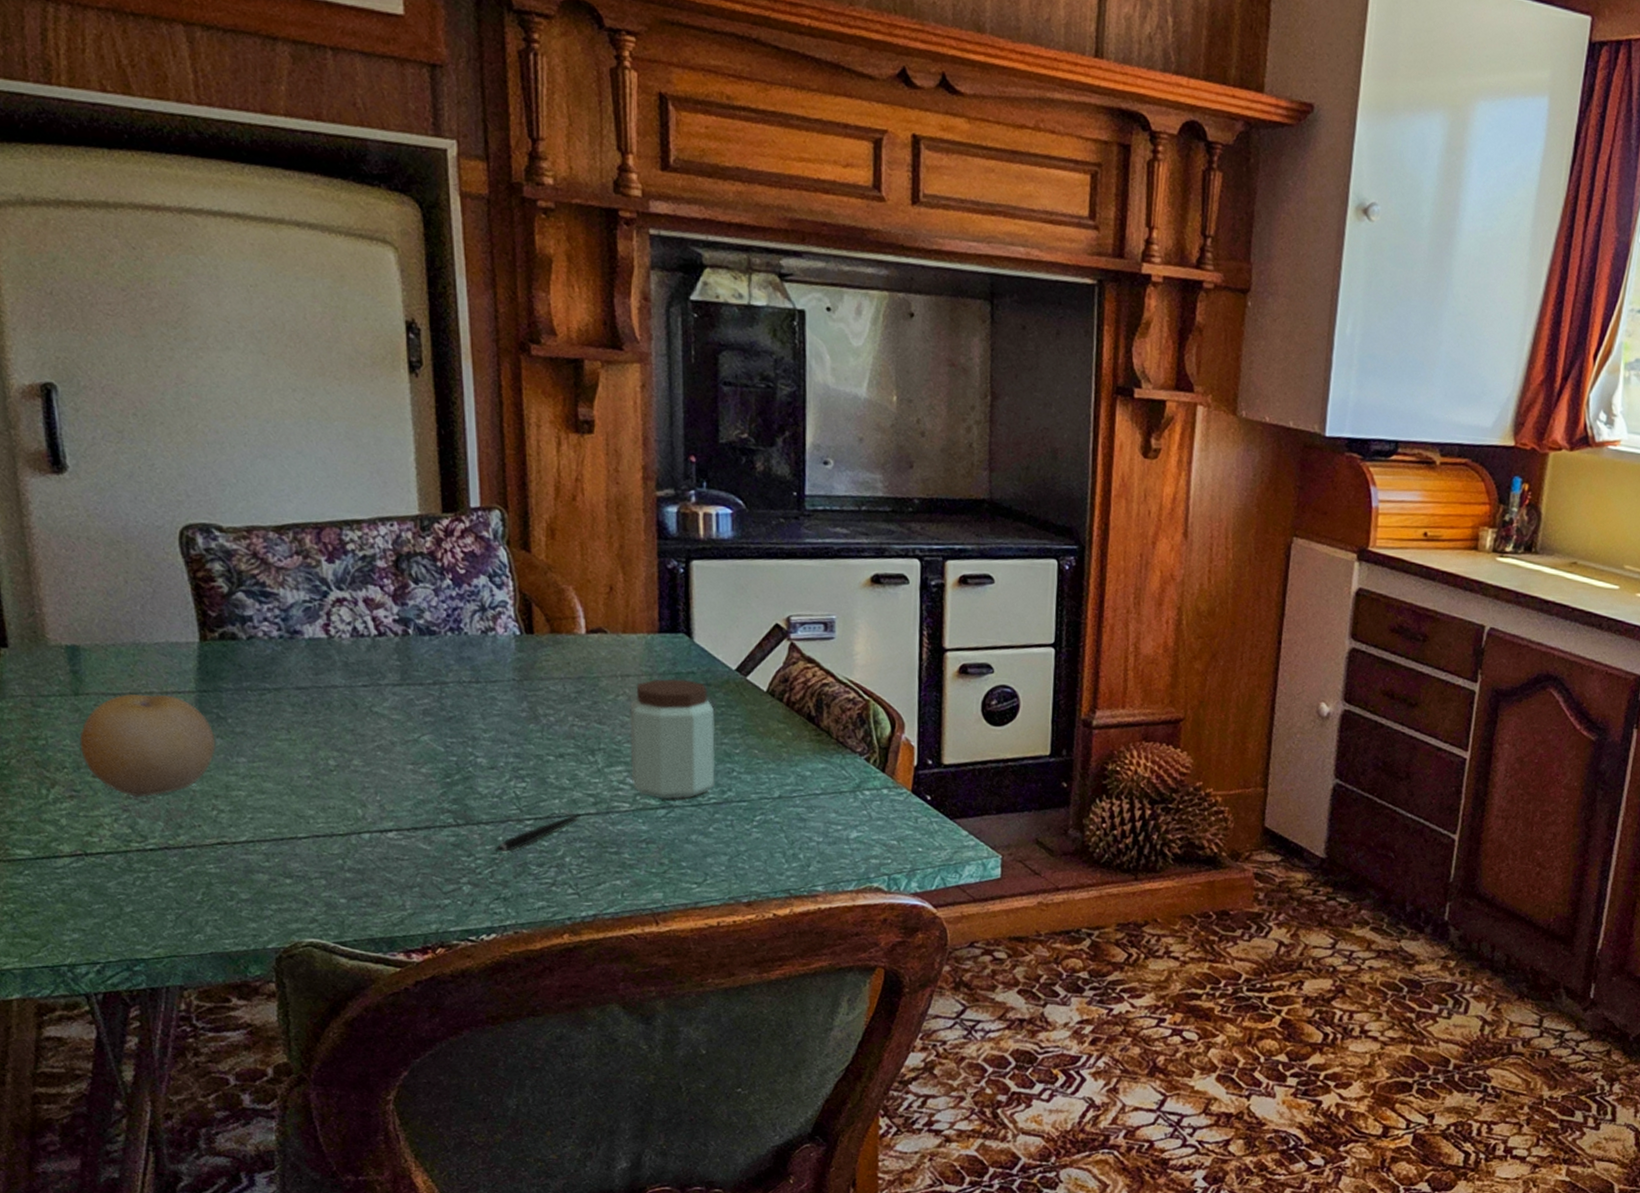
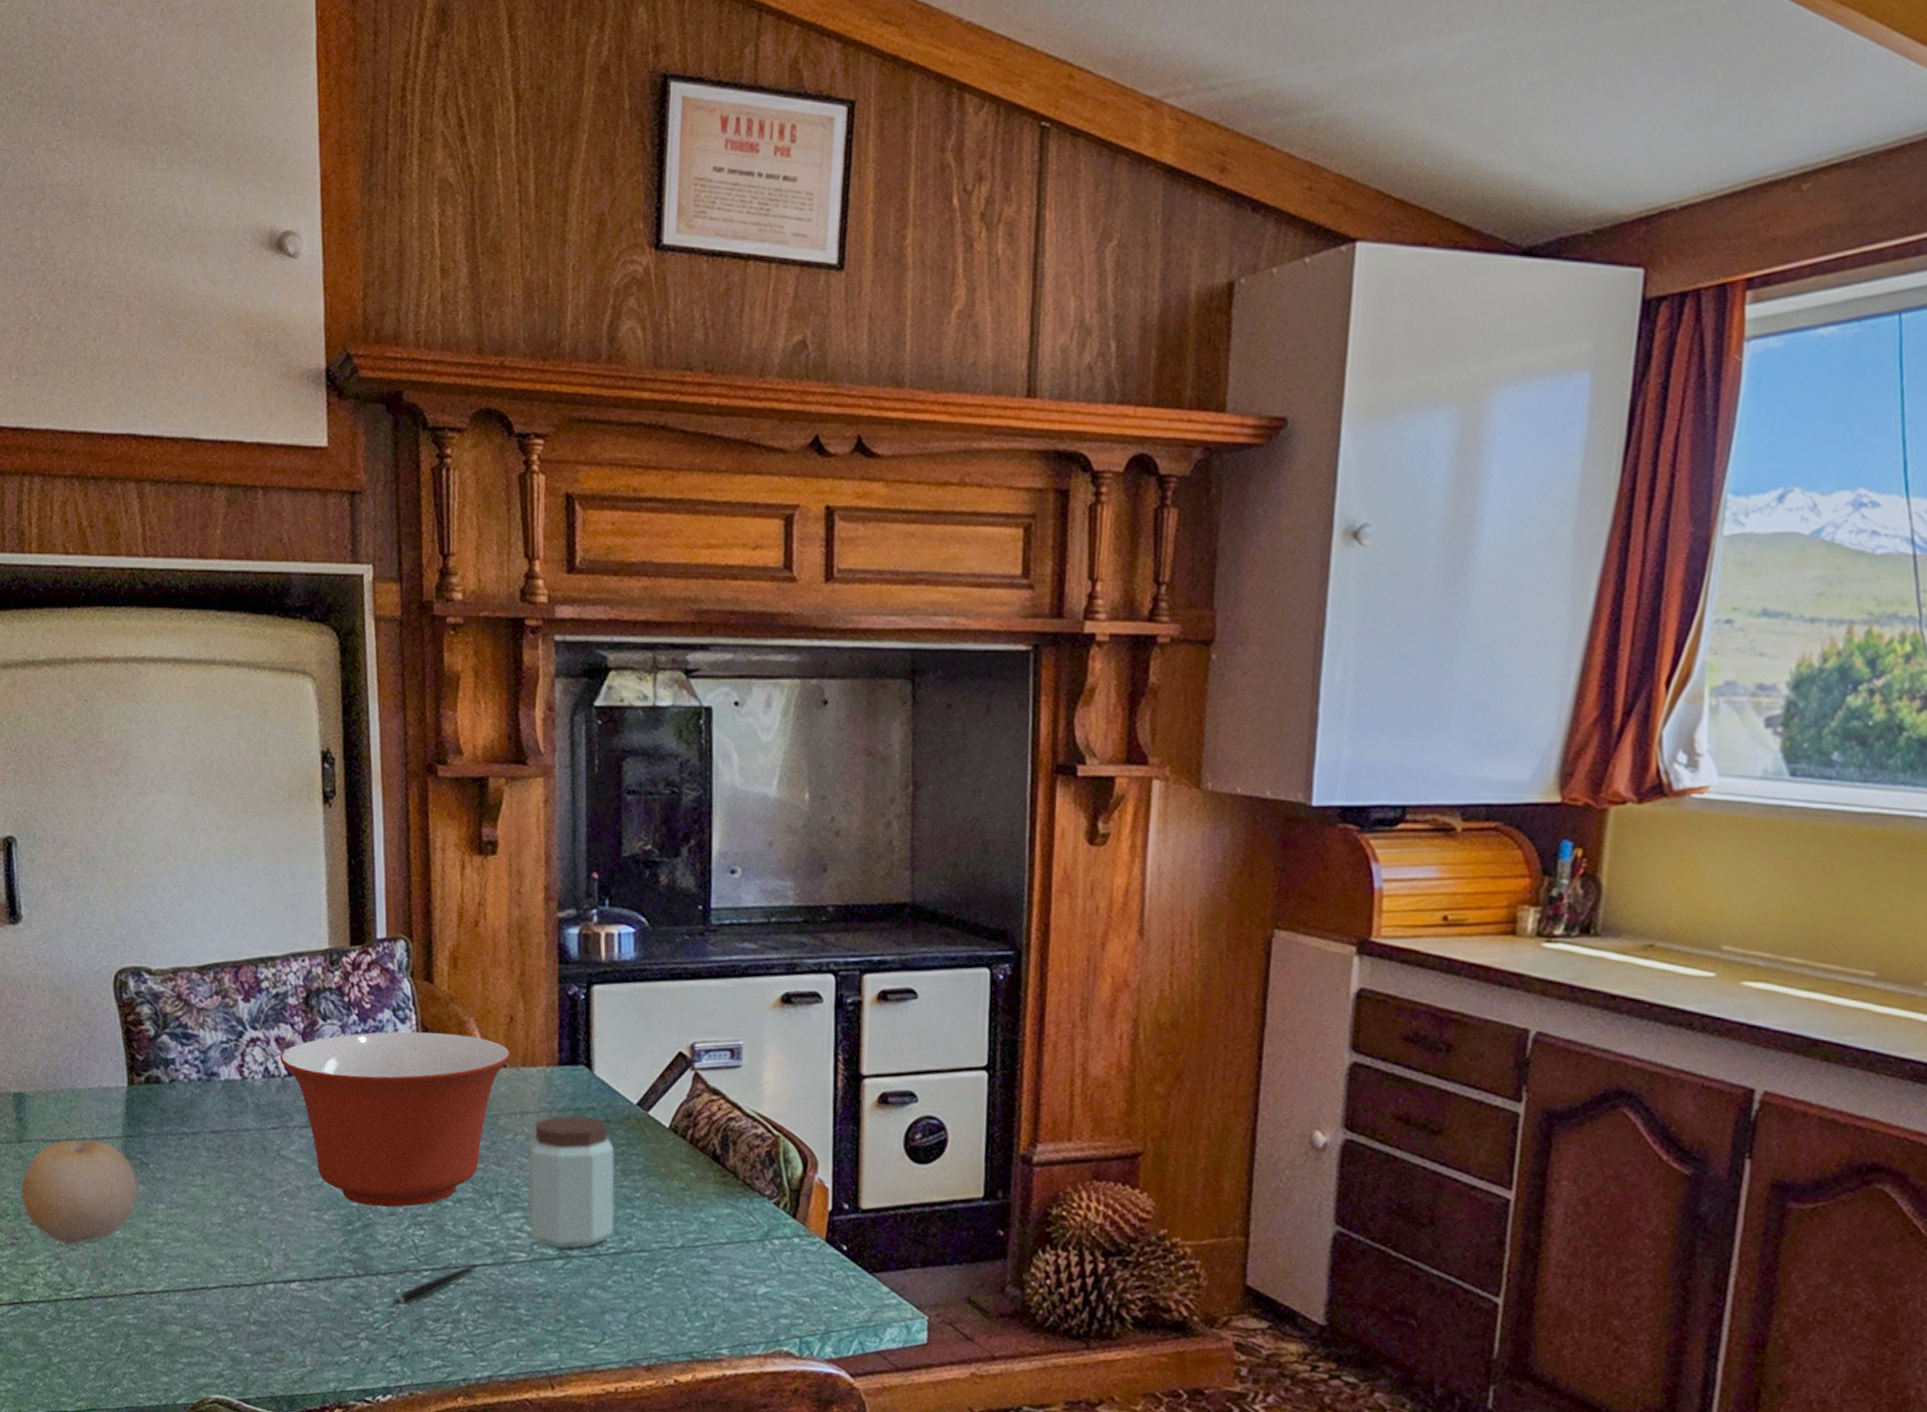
mixing bowl: none [370,596,611,761] -> present [280,1031,511,1207]

